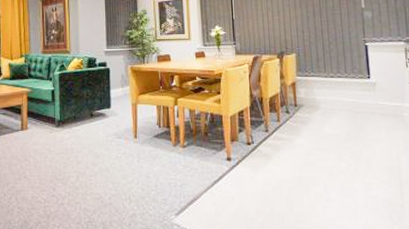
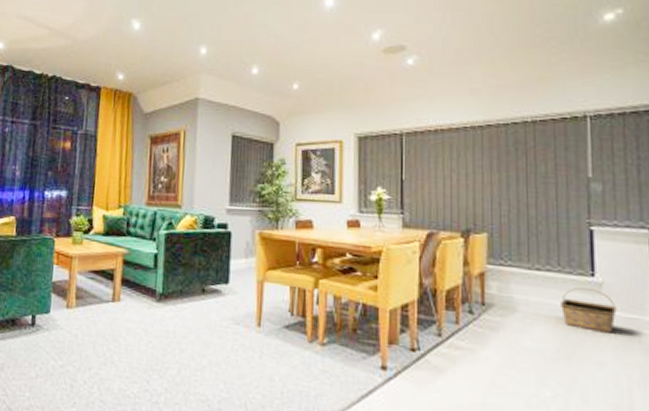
basket: none [348,88,387,118] -> present [561,288,617,334]

